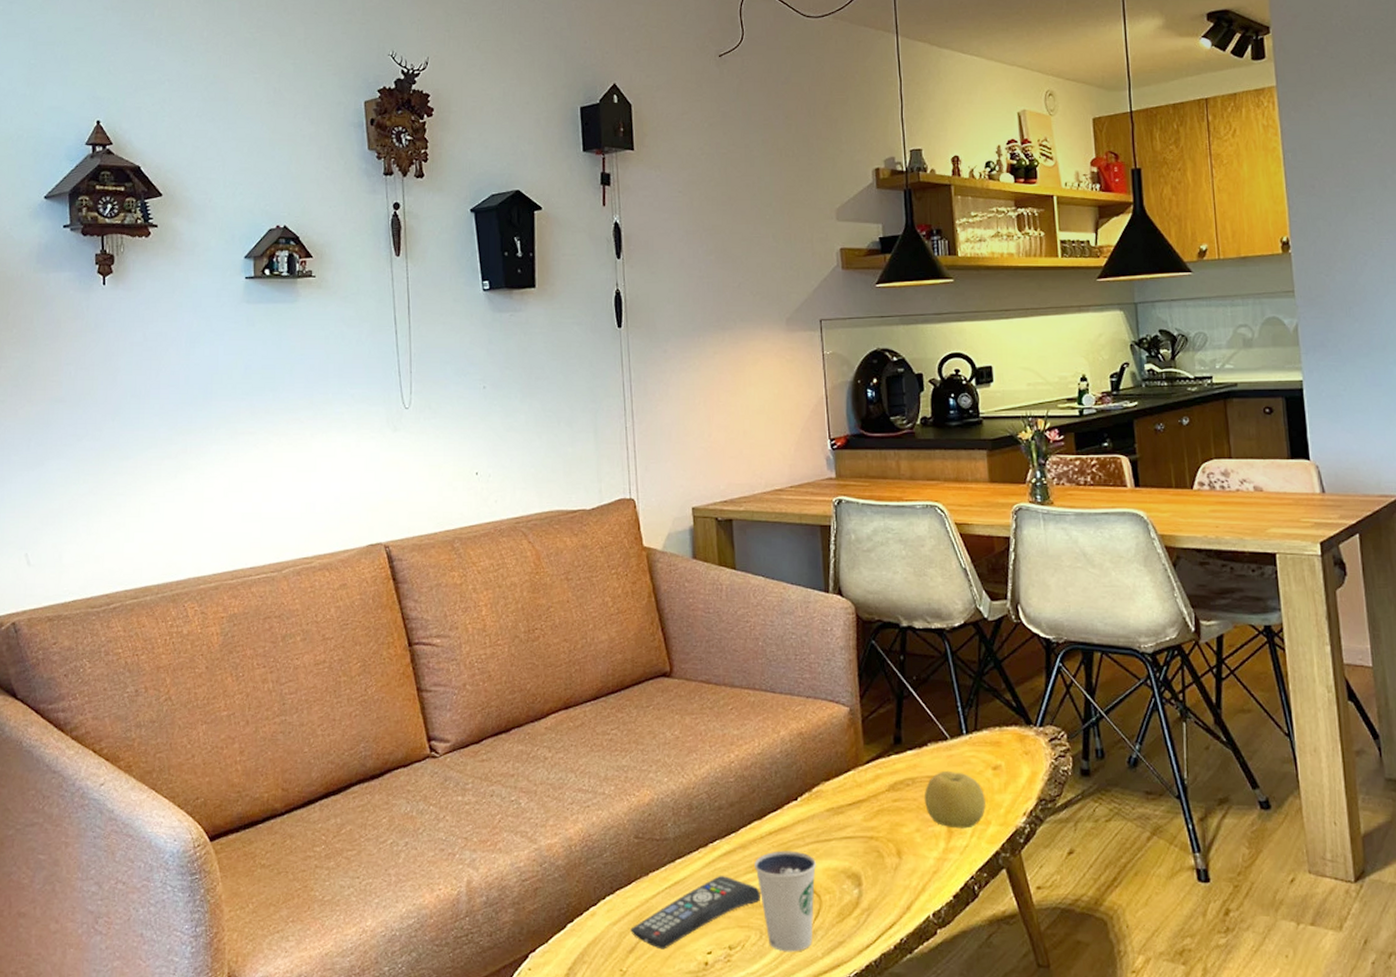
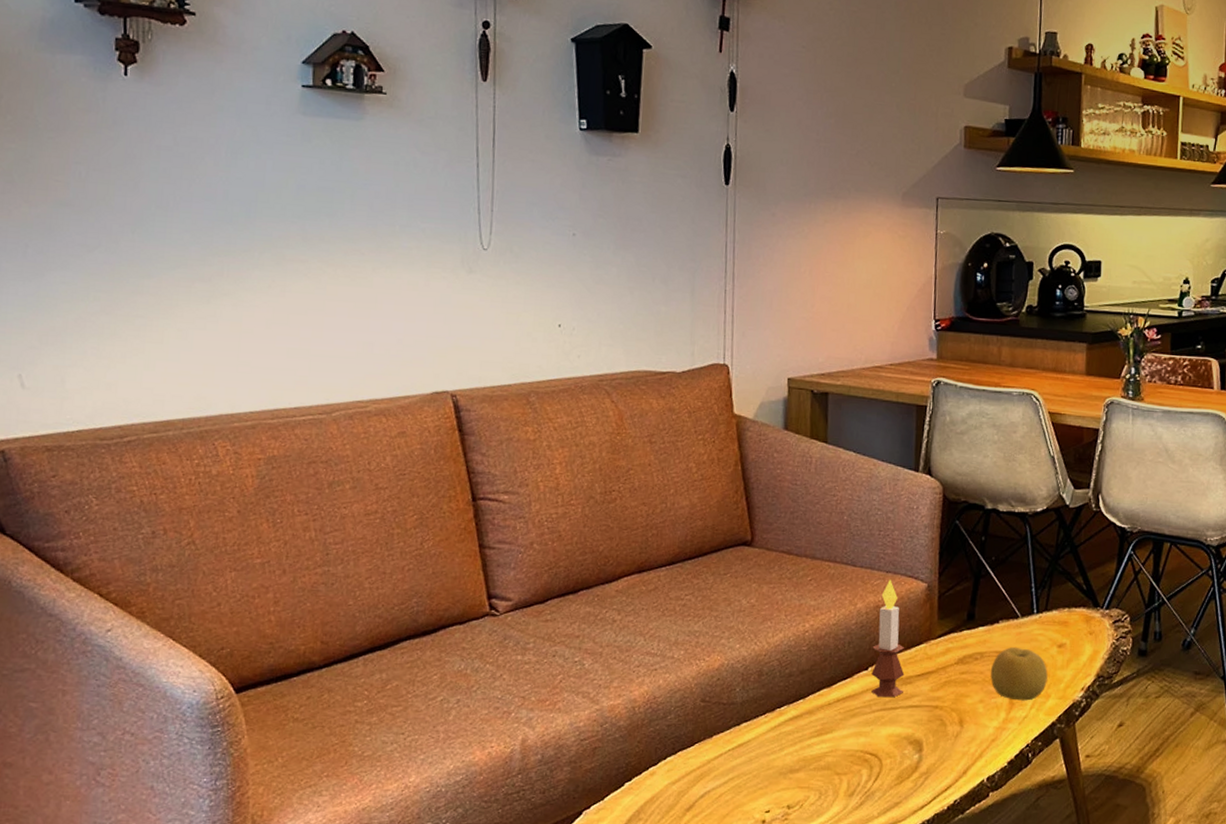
remote control: present [630,876,760,950] -> none [690,739,823,808]
dixie cup: present [755,851,816,952] -> none [820,717,880,812]
candle: none [800,705,836,829] -> present [871,579,905,698]

